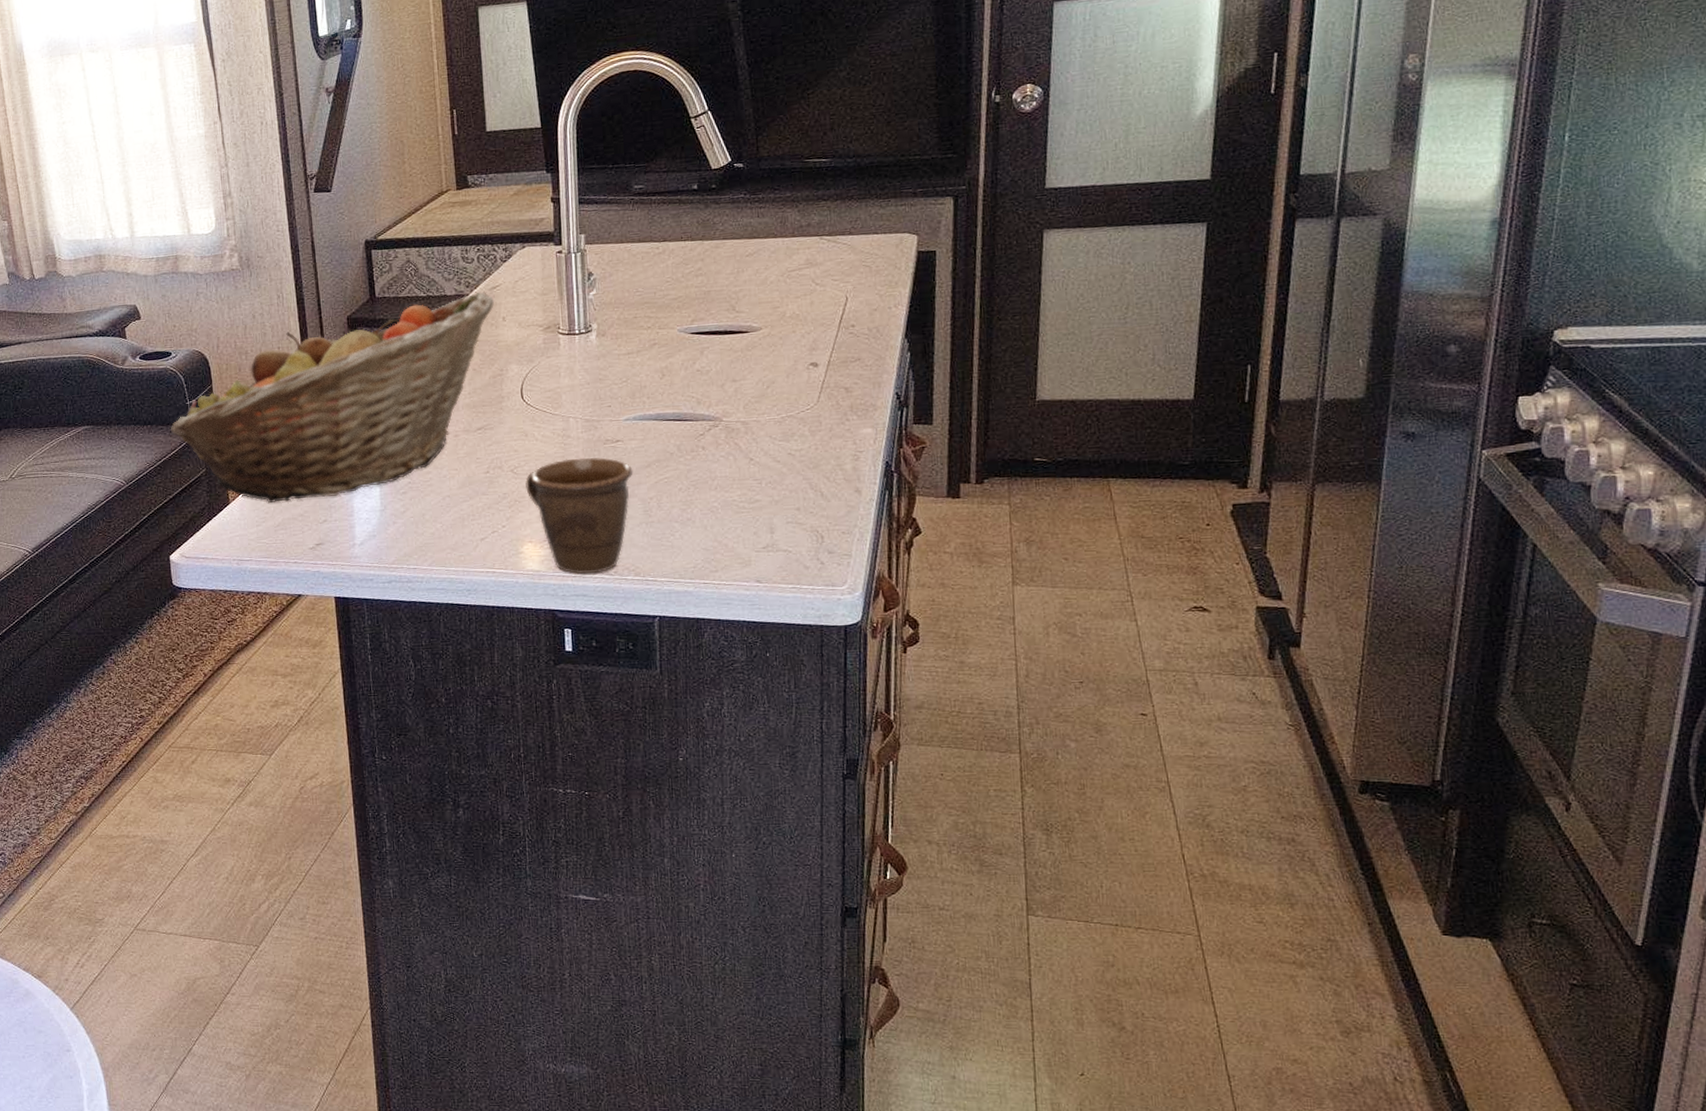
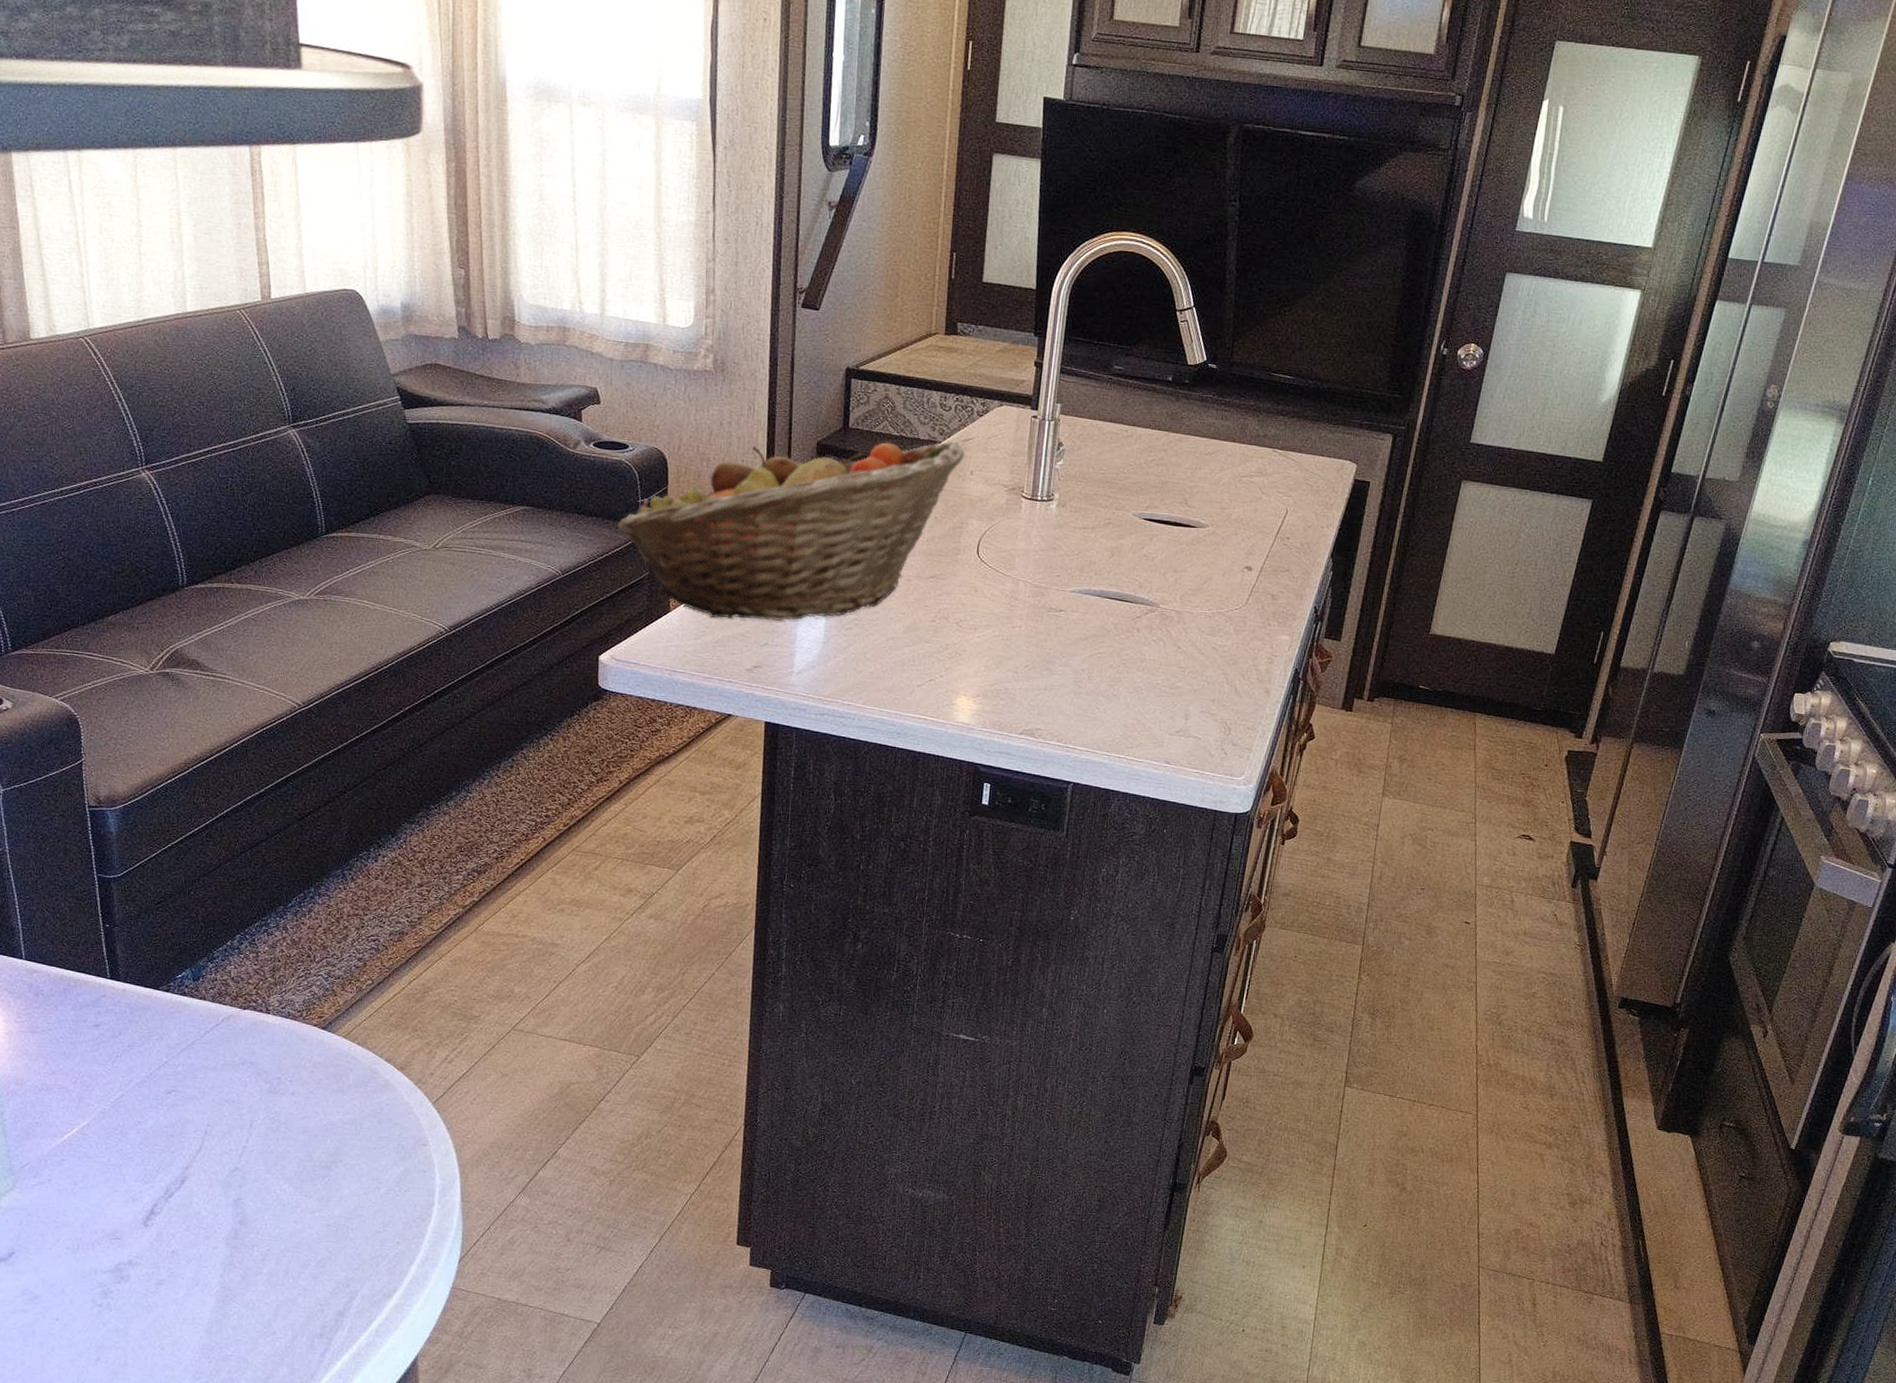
mug: present [525,457,633,575] -> none [968,620,1071,734]

